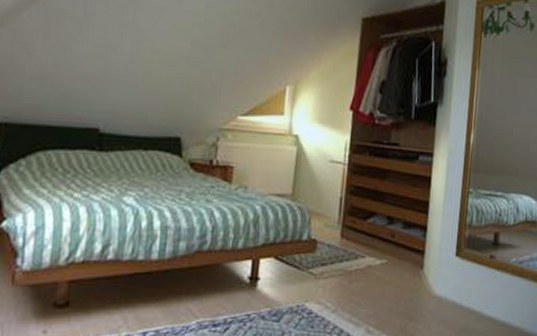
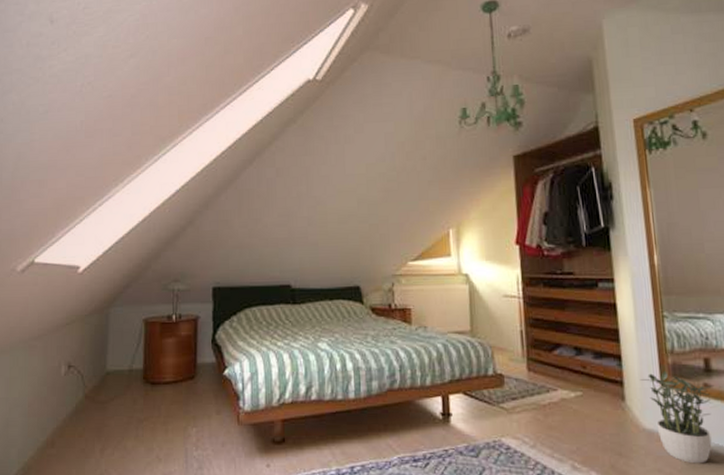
potted plant: none [440,242,499,327] -> present [641,370,715,464]

